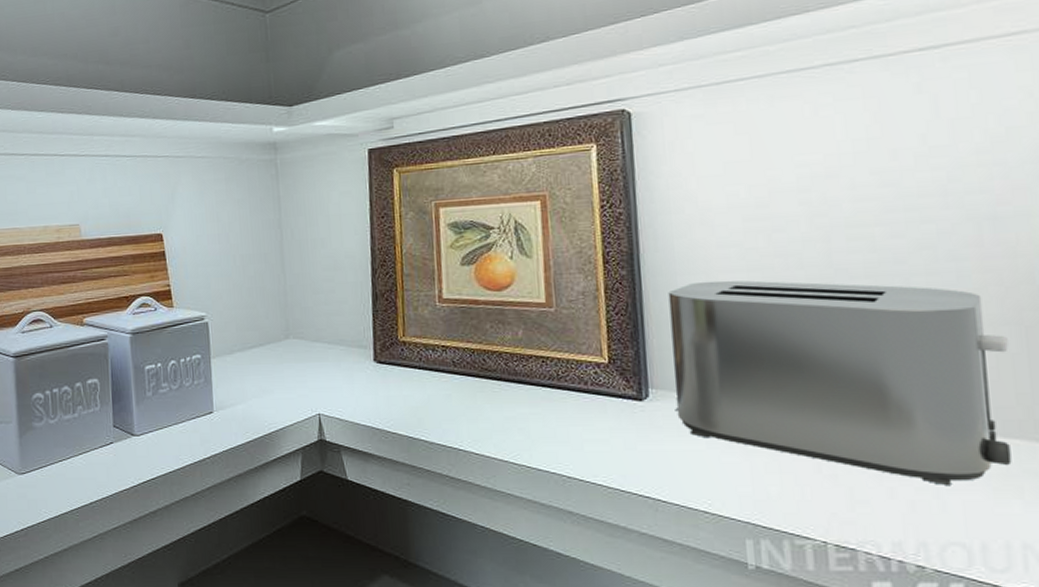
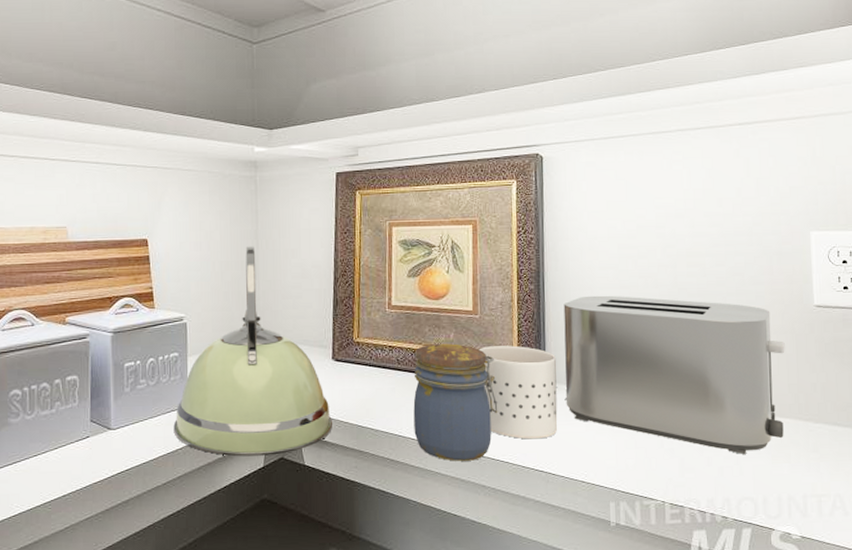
kettle: none [199,236,378,468] -> present [173,246,332,457]
jar: none [475,342,585,481] -> present [413,344,498,461]
mug: none [556,344,667,458] -> present [479,345,558,440]

